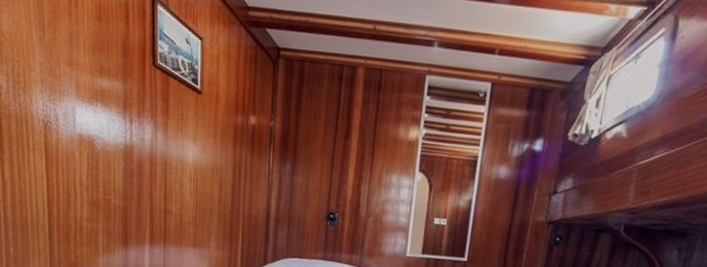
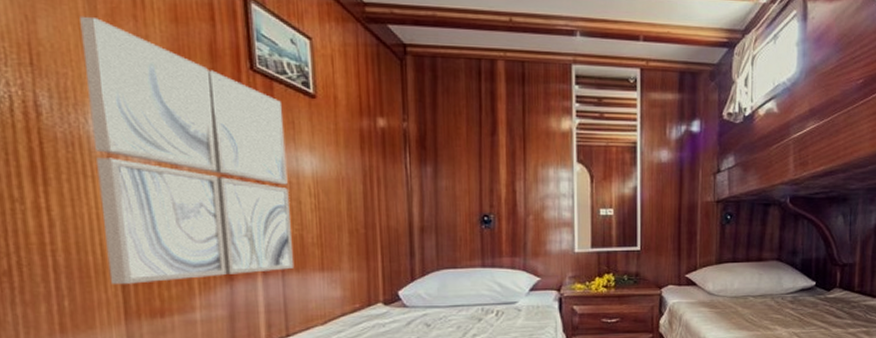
wall art: none [31,11,175,243] -> present [79,16,295,284]

